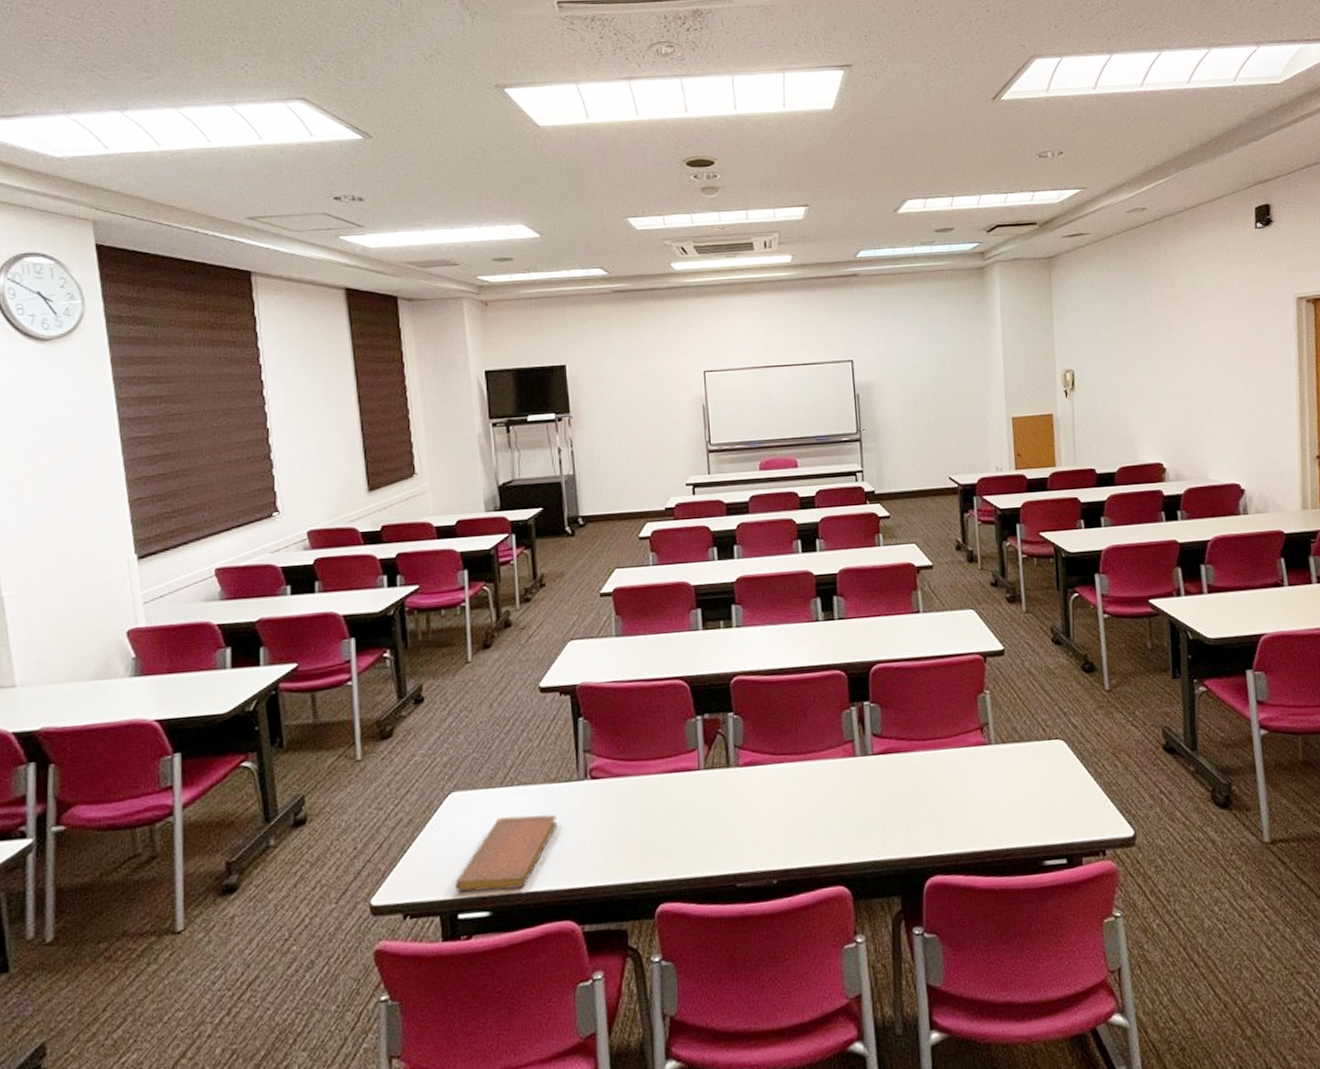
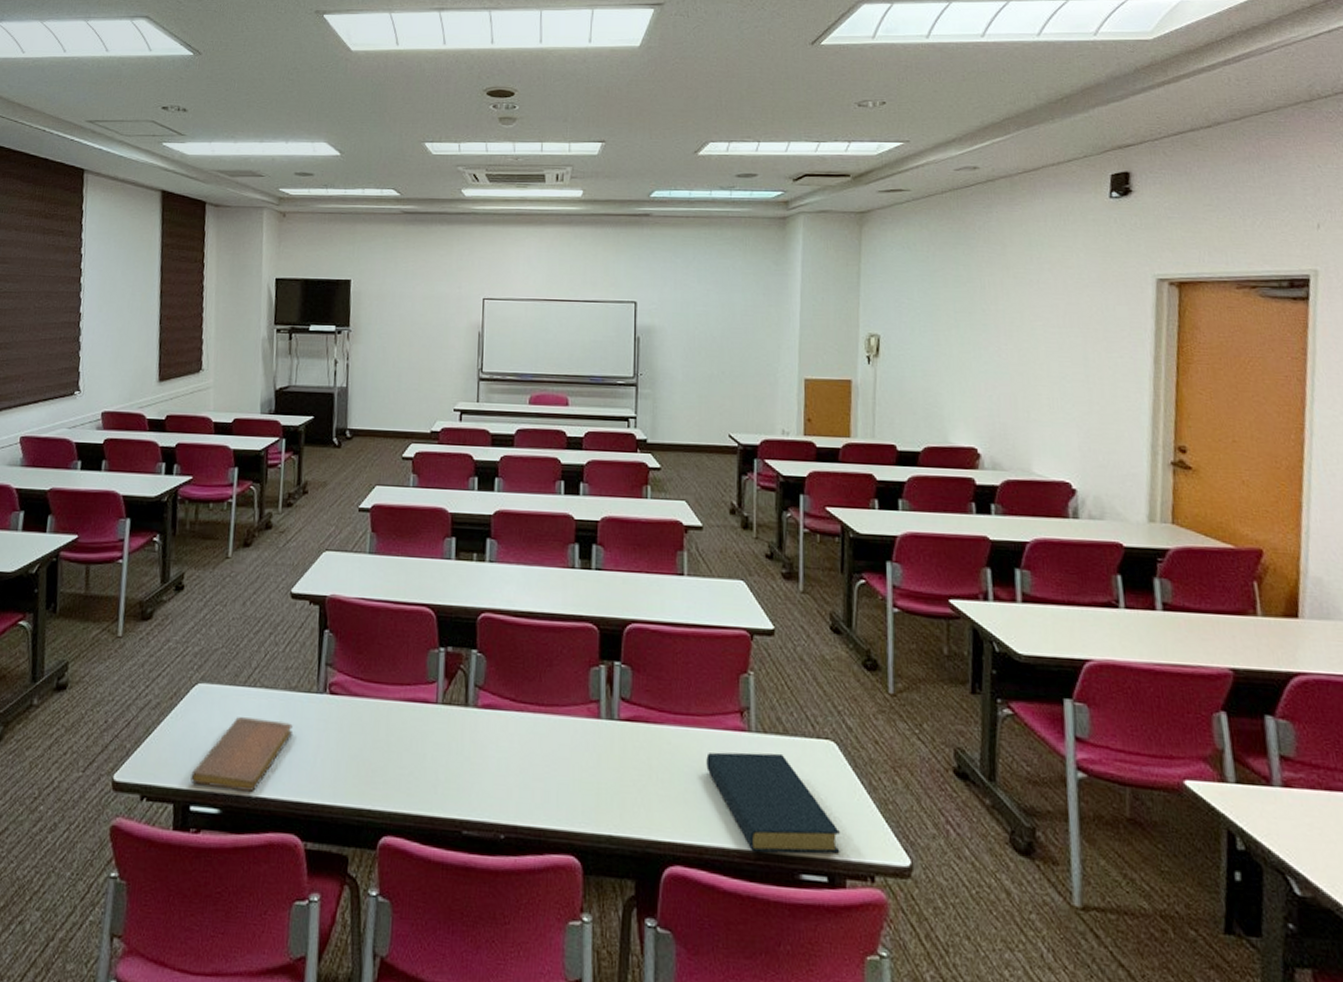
hardback book: none [954,759,1076,850] -> present [706,752,840,854]

